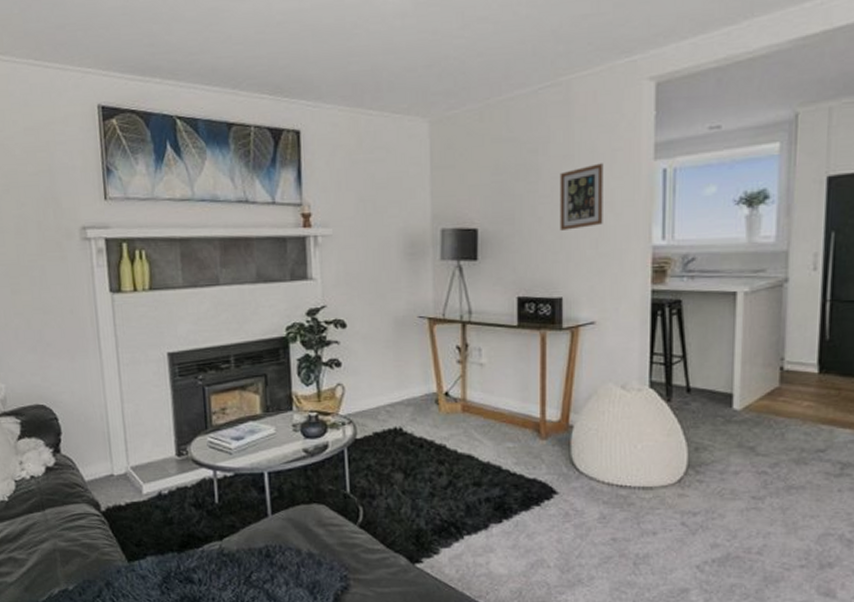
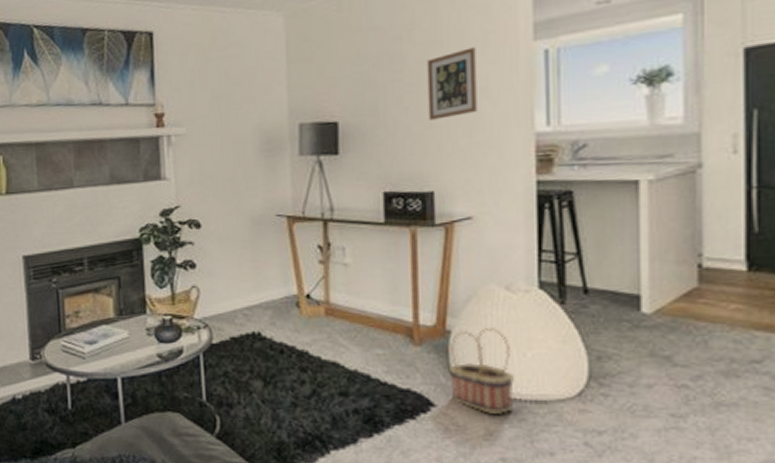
basket: none [571,423,626,499] -> present [450,328,514,414]

